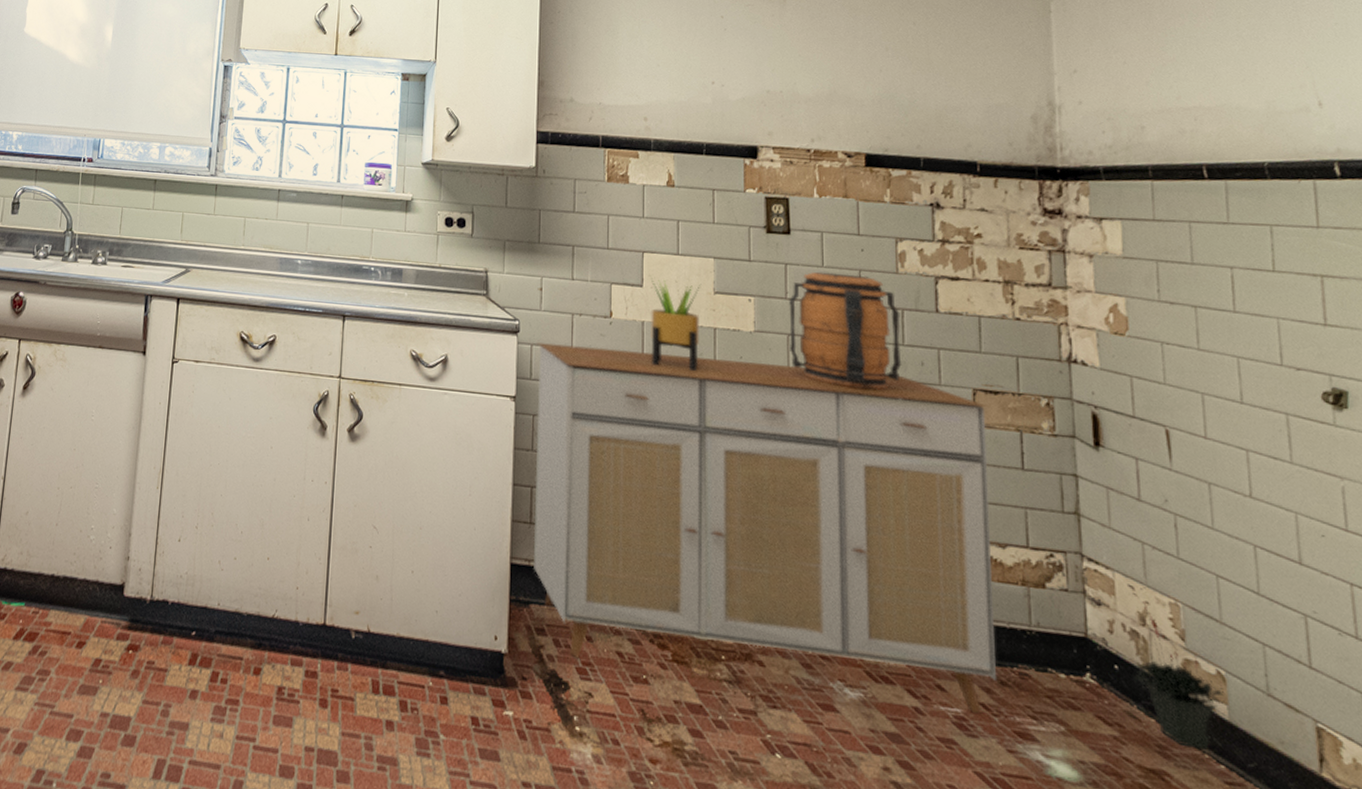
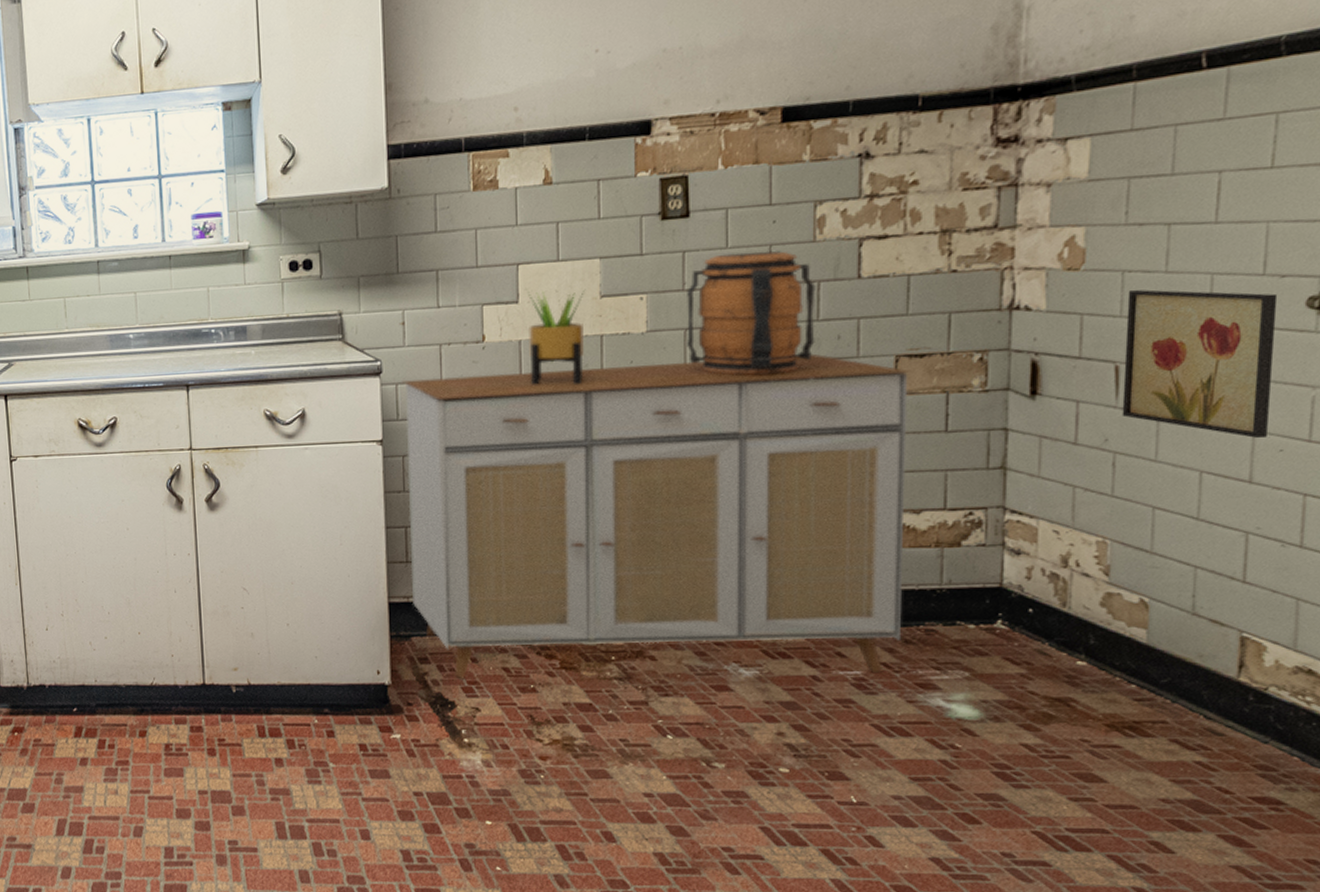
potted plant: present [1134,602,1225,750] -> none [1049,544,1146,674]
wall art: none [1168,361,1308,522] -> present [1122,289,1278,439]

